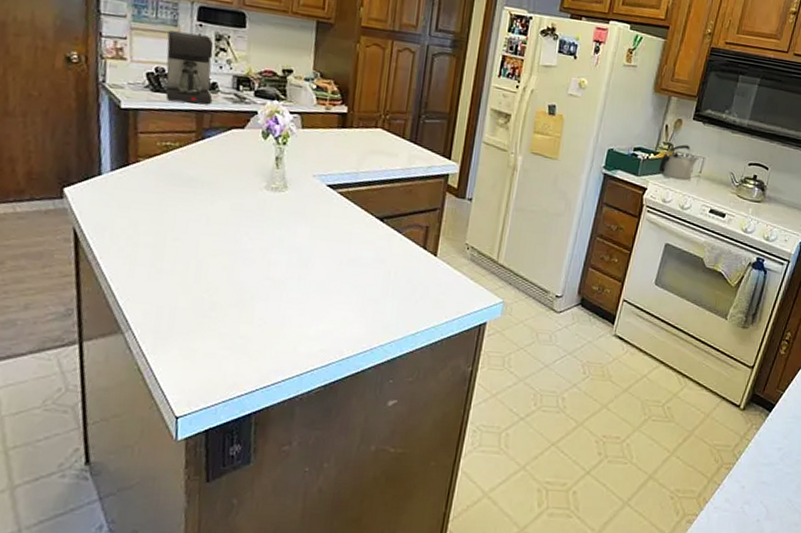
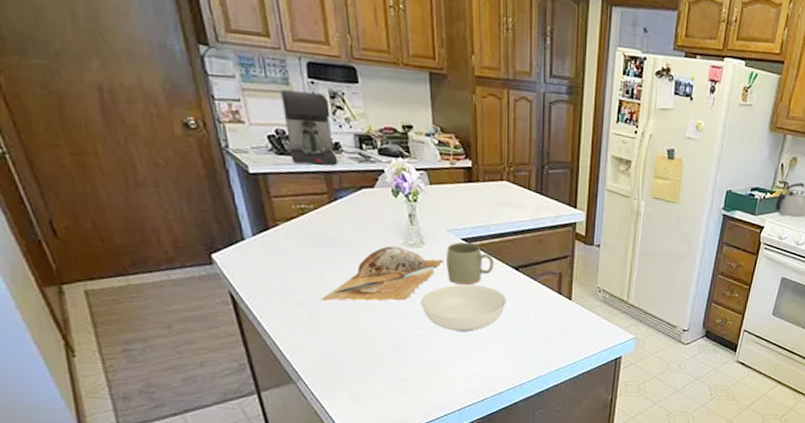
chopping board: none [168,188,305,248] -> present [320,246,444,301]
bowl: none [274,233,367,285] -> present [420,284,507,332]
mug: none [307,188,359,234] -> present [446,242,494,285]

